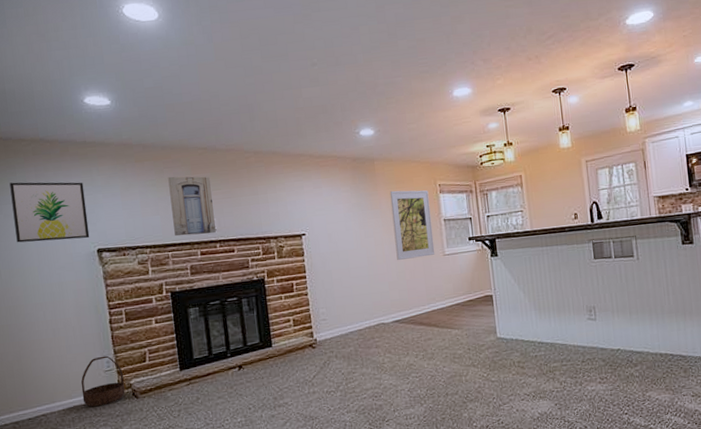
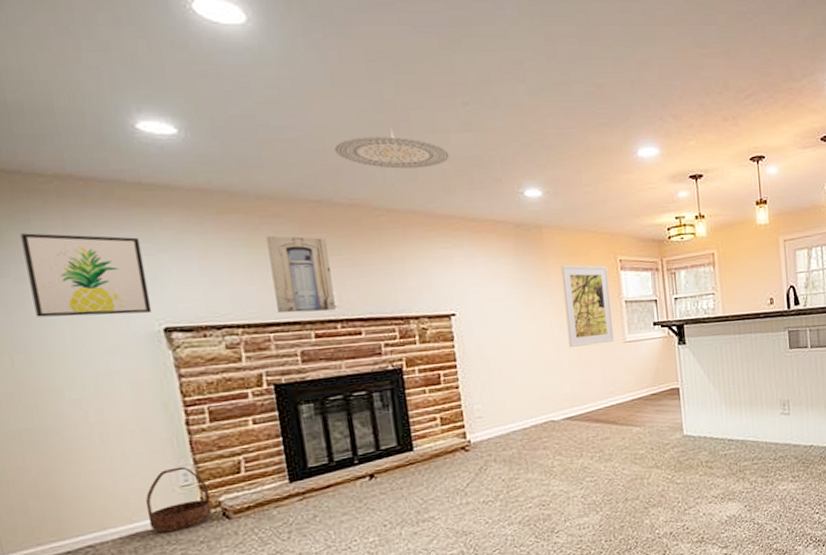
ceiling light: none [216,88,303,120] -> present [333,127,451,169]

